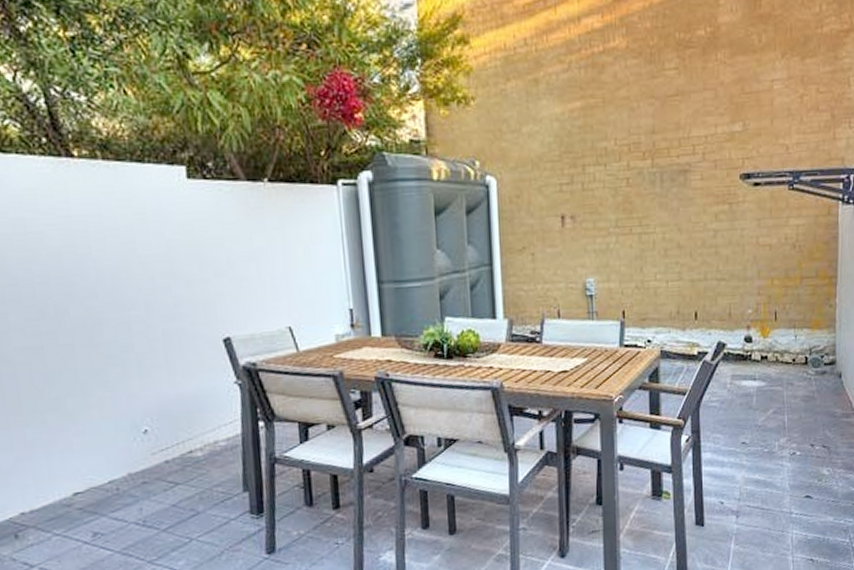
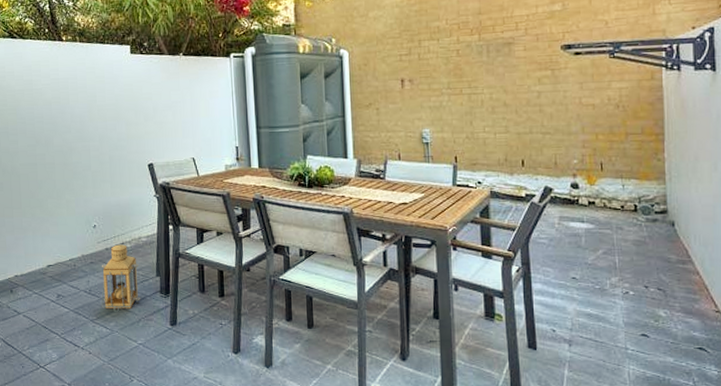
lantern: none [159,453,221,546] -> present [101,244,140,312]

